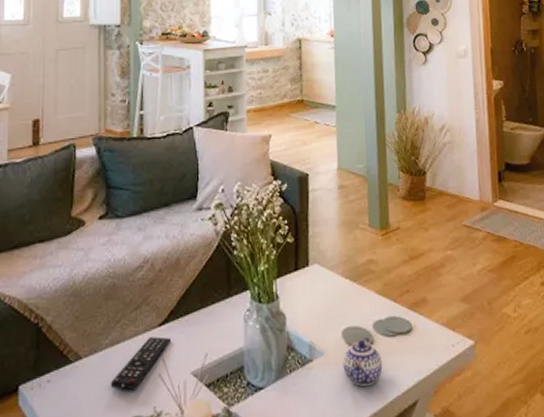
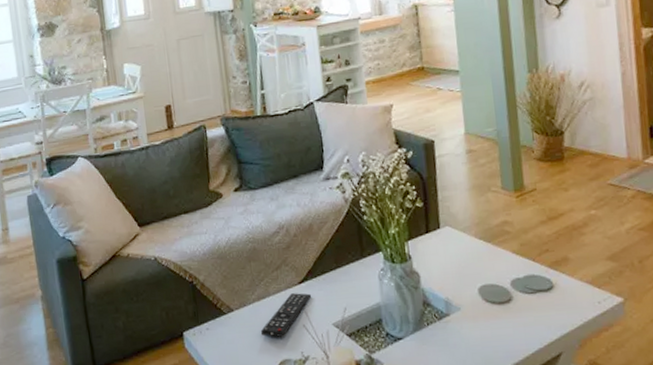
teapot: present [343,337,383,386] -> none [480,294,523,339]

